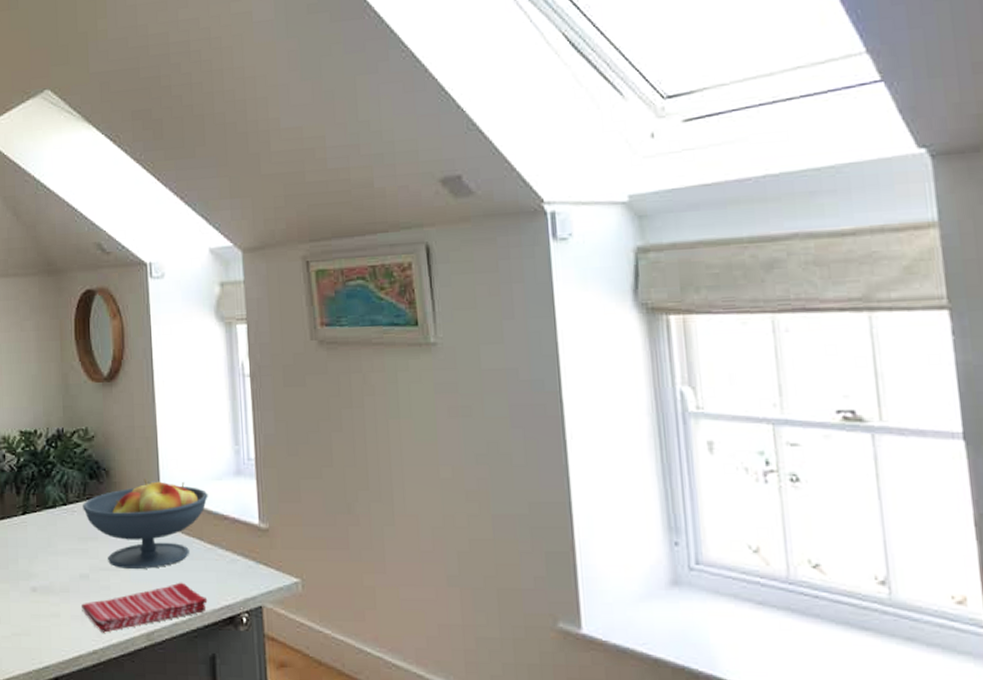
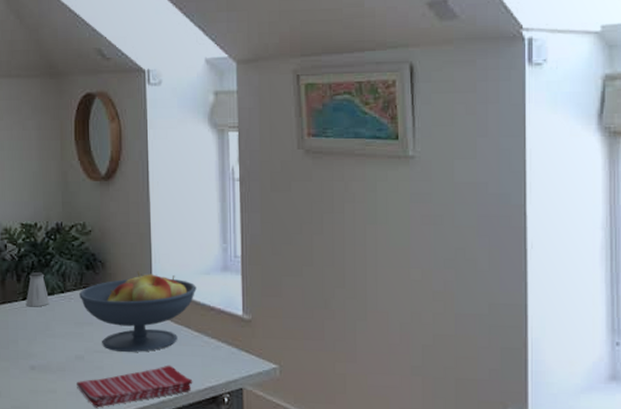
saltshaker: none [26,484,52,522] -> present [25,272,50,307]

